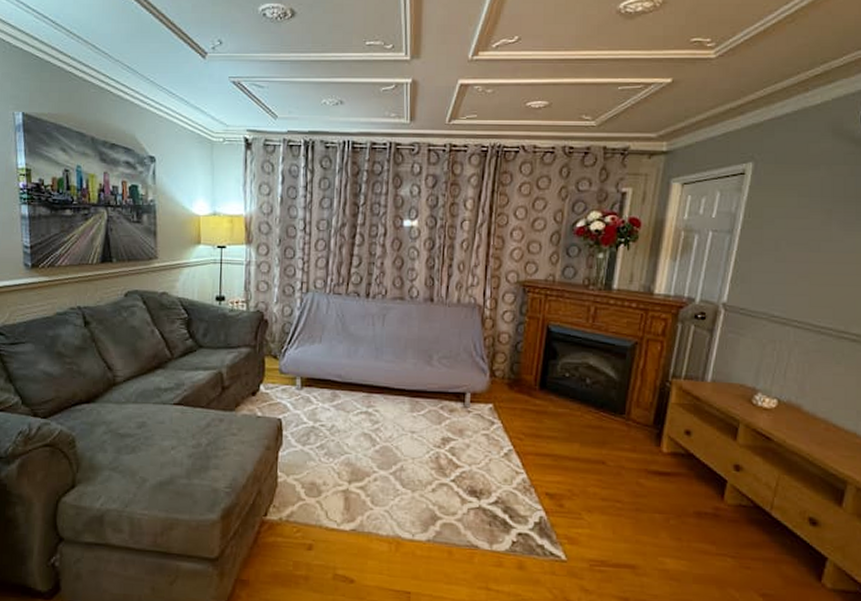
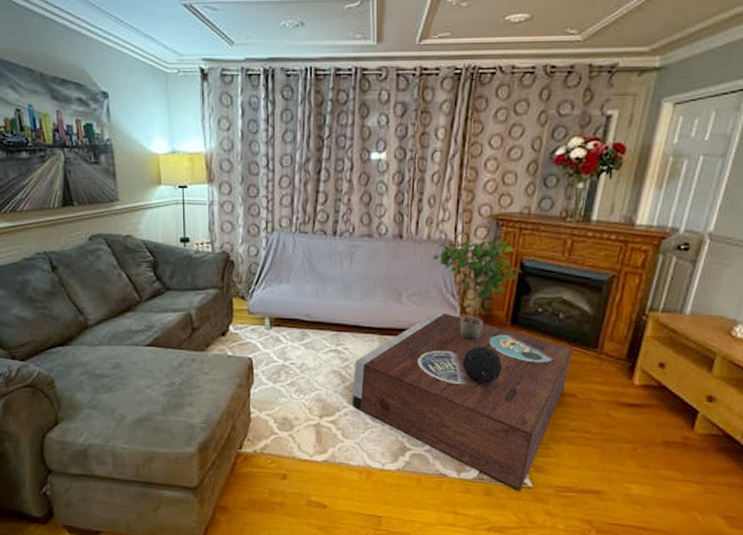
stereo: none [381,374,600,565] -> present [352,311,572,491]
potted plant: none [461,305,548,406] -> present [431,240,522,341]
decorative orb: none [493,410,533,449] -> present [462,346,503,383]

